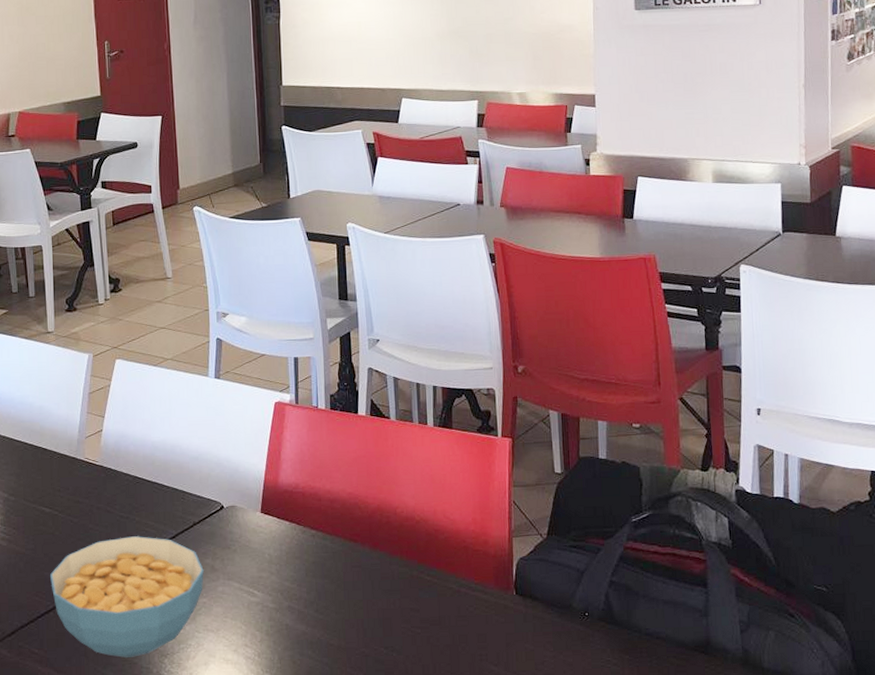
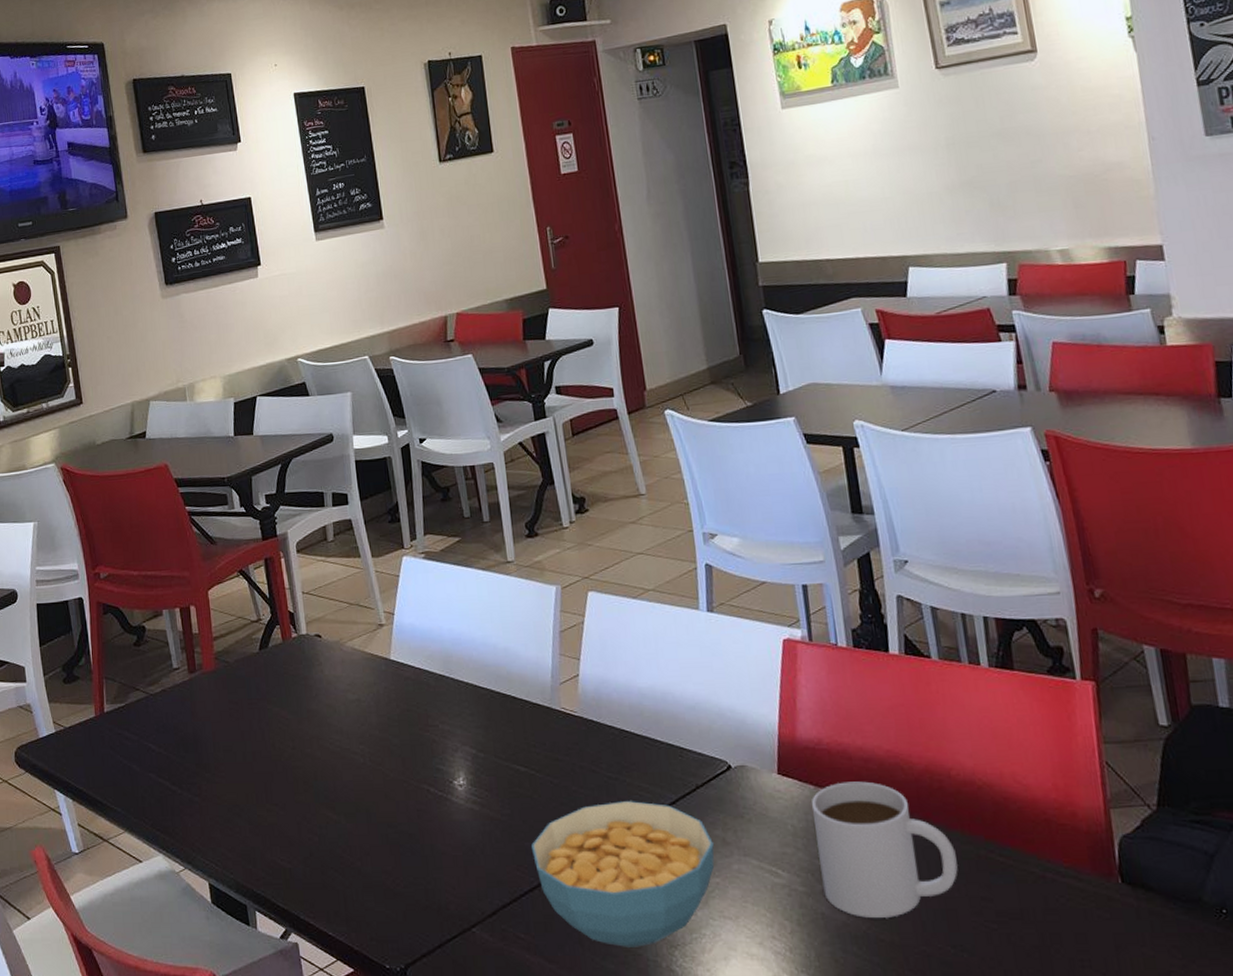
mug: none [285,518,395,627] -> present [811,781,958,918]

